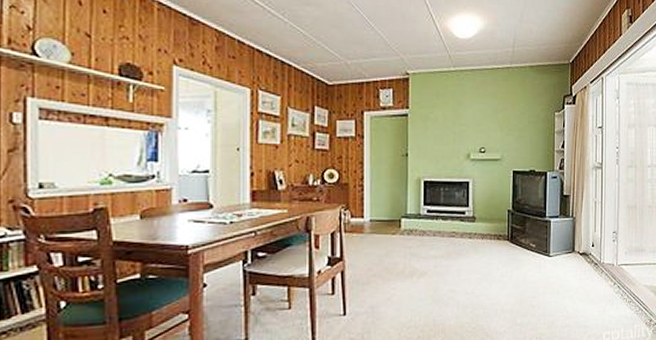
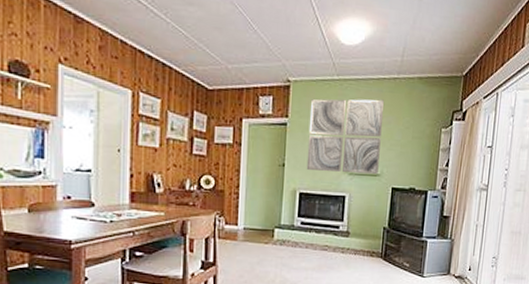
wall art: none [429,87,500,160] -> present [306,98,385,175]

